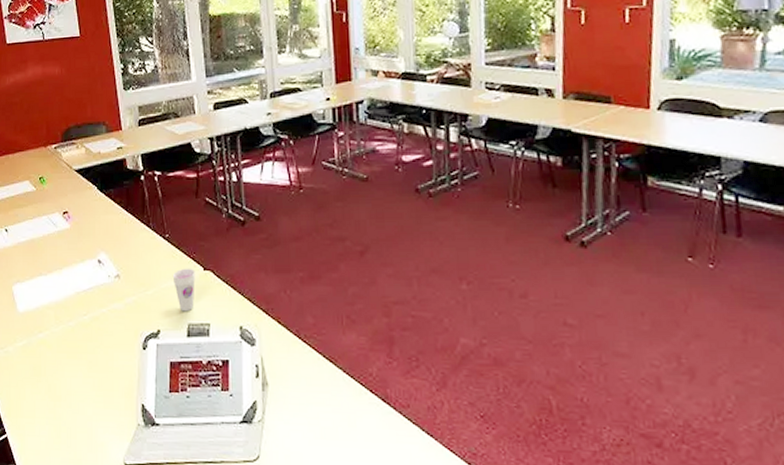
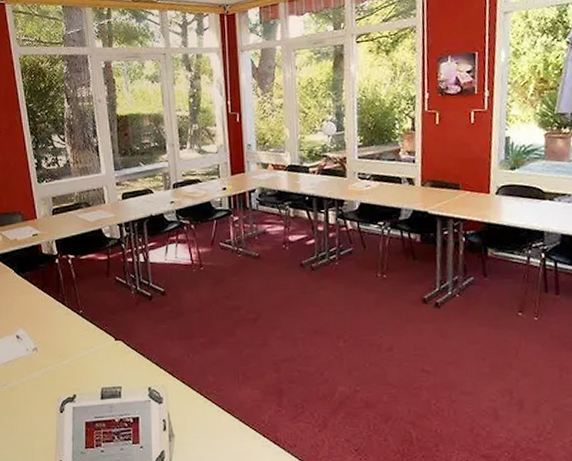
cup: present [172,268,196,312] -> none [86,339,108,378]

